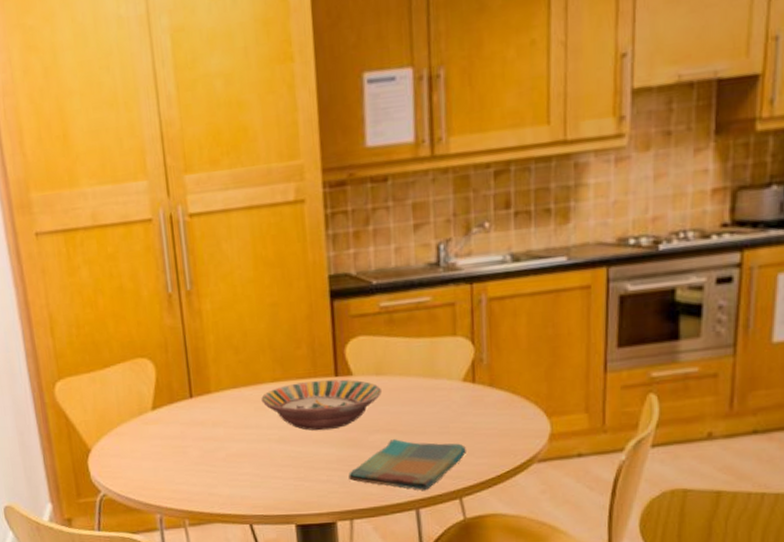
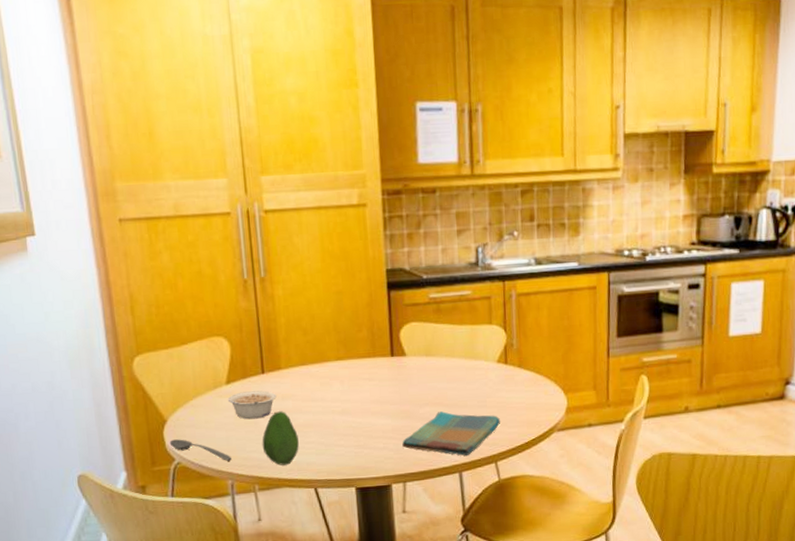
soupspoon: none [94,469,159,494] -> present [169,439,231,461]
legume: none [153,416,207,449] -> present [227,390,277,419]
fruit: none [191,439,232,499] -> present [262,411,299,466]
serving bowl: present [261,379,381,431] -> none [326,359,430,404]

